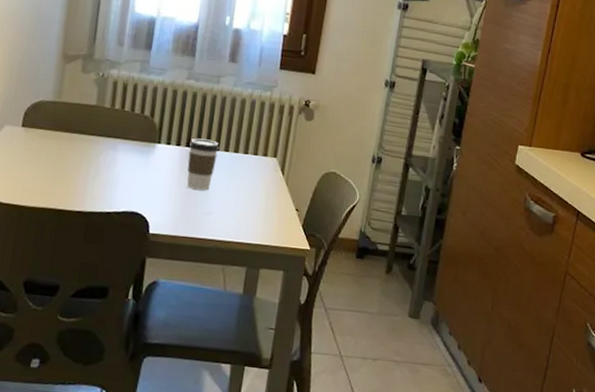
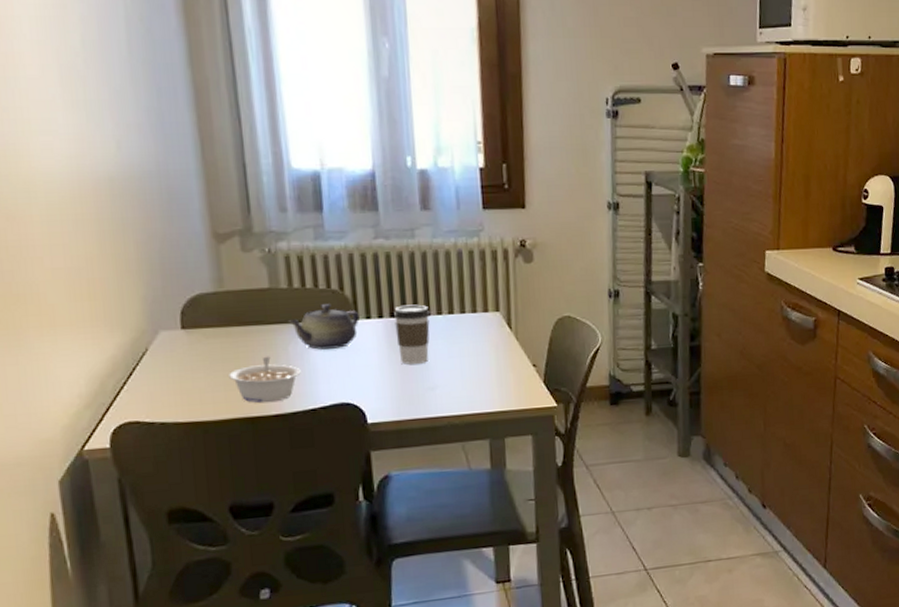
legume: none [49,161,106,201] -> present [229,356,301,403]
teapot: none [104,126,162,165] -> present [287,304,360,350]

